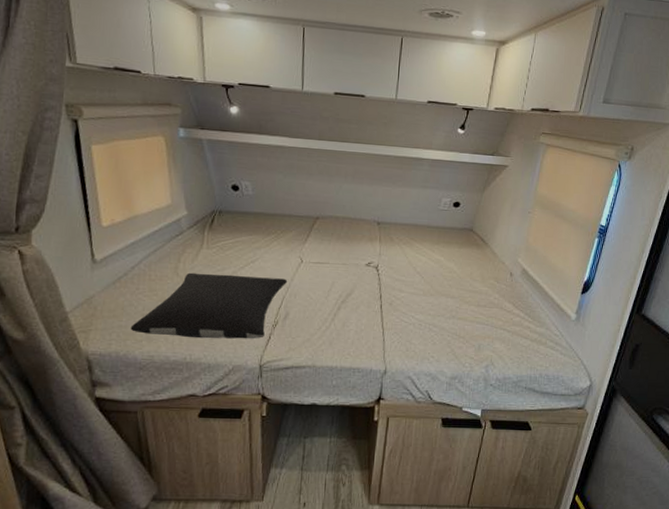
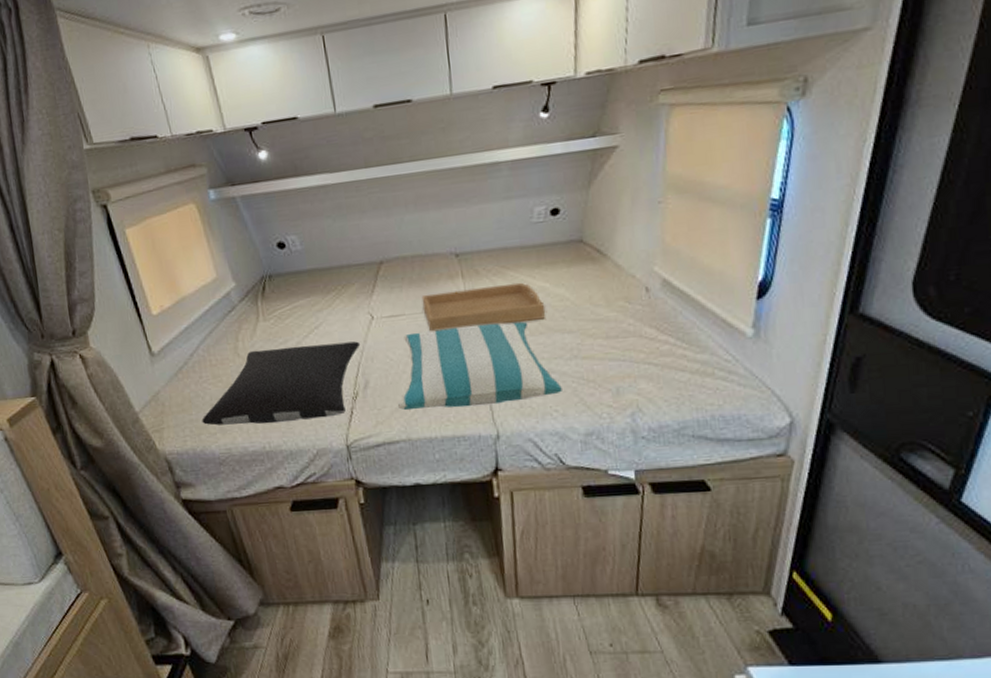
pillow: none [310,279,440,346] -> present [398,321,562,411]
serving tray: none [344,250,438,285] -> present [421,282,546,332]

